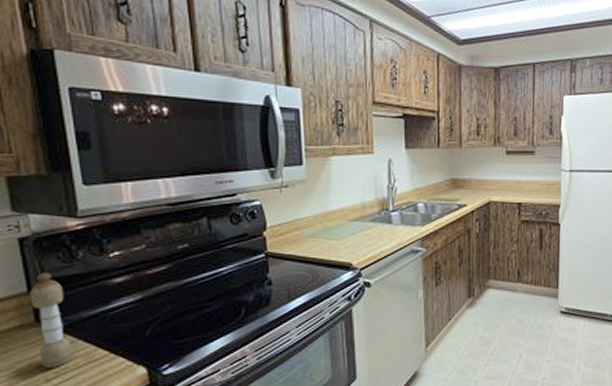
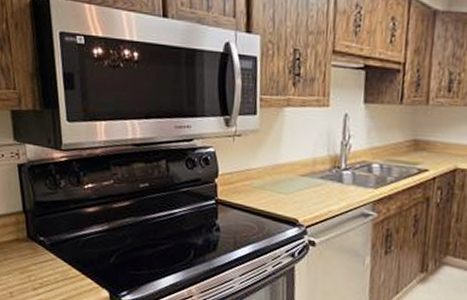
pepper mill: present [30,272,72,368] -> none [24,196,53,279]

